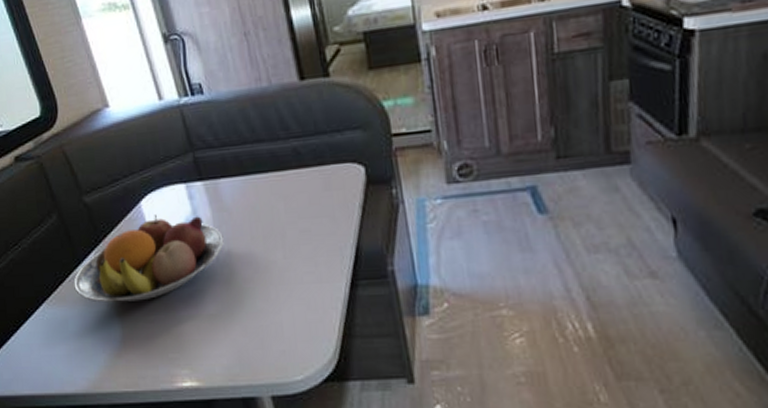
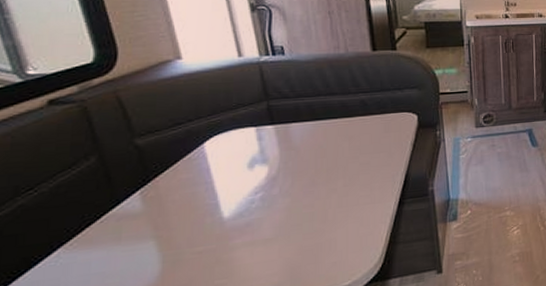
fruit bowl: present [74,214,224,303] -> none [106,154,289,240]

